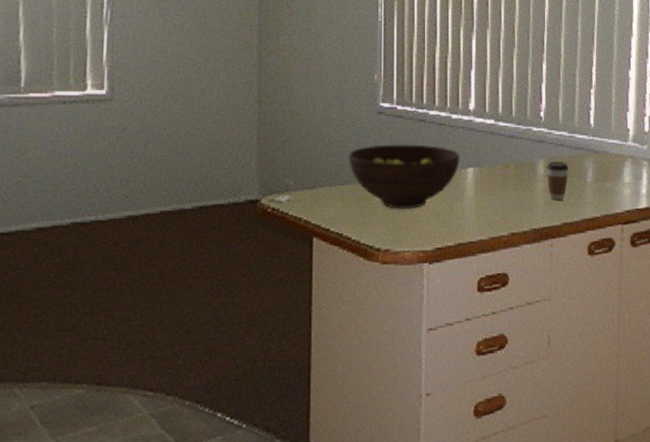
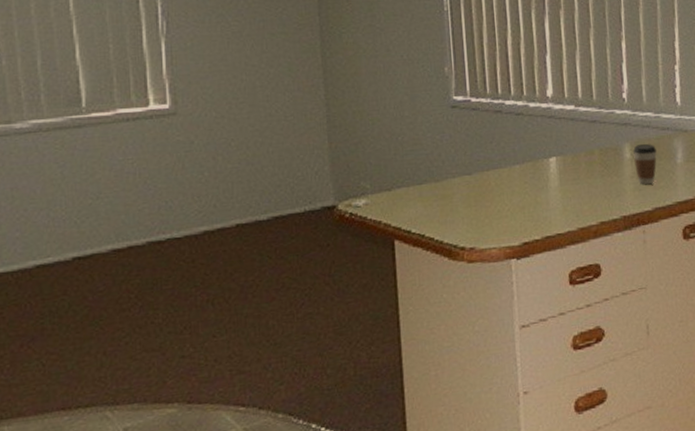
fruit bowl: present [349,144,461,209] -> none [424,136,542,205]

